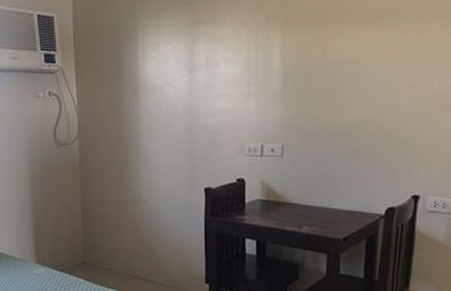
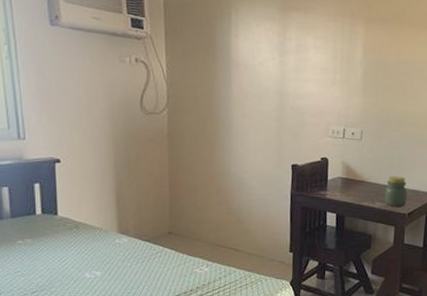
jar: none [312,195,341,231] -> present [384,176,408,207]

